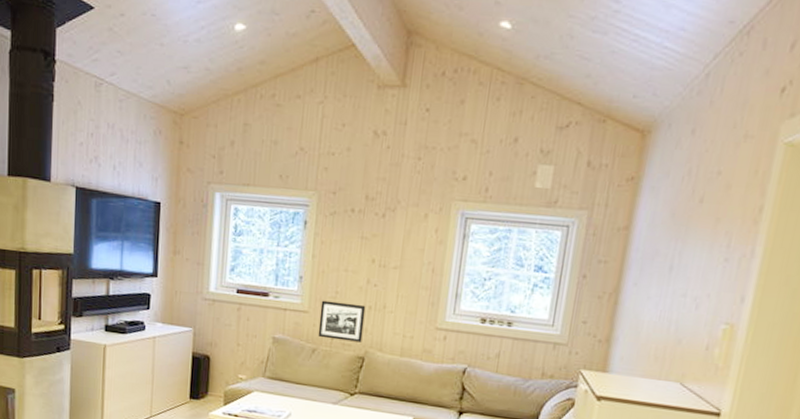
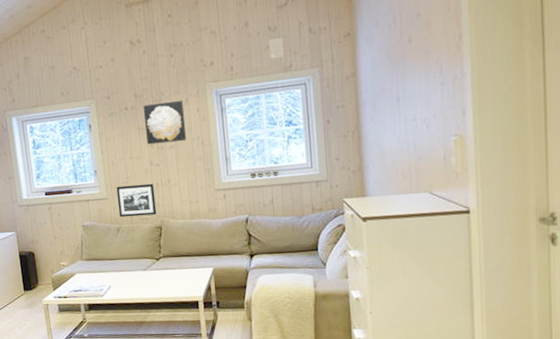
wall art: none [368,211,421,264] -> present [143,100,187,145]

